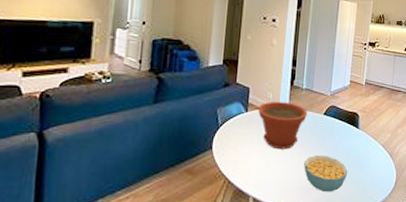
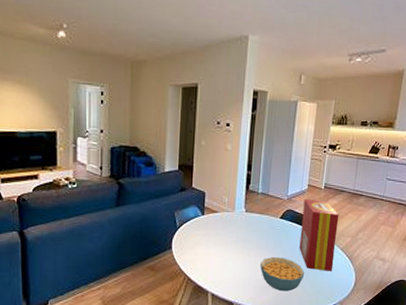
plant pot: present [257,101,307,150] -> none [213,205,263,251]
cereal box: none [342,95,380,169] -> present [299,199,339,271]

